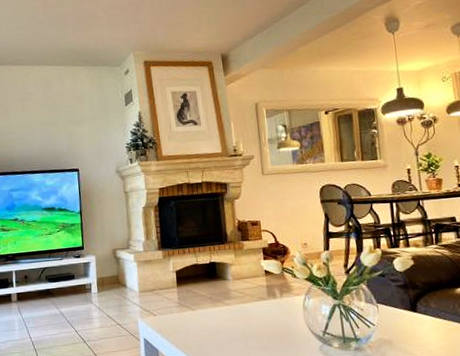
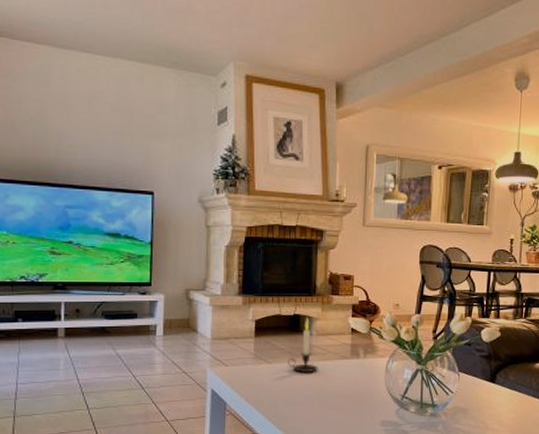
candle: none [209,264,239,316] -> present [288,318,318,372]

